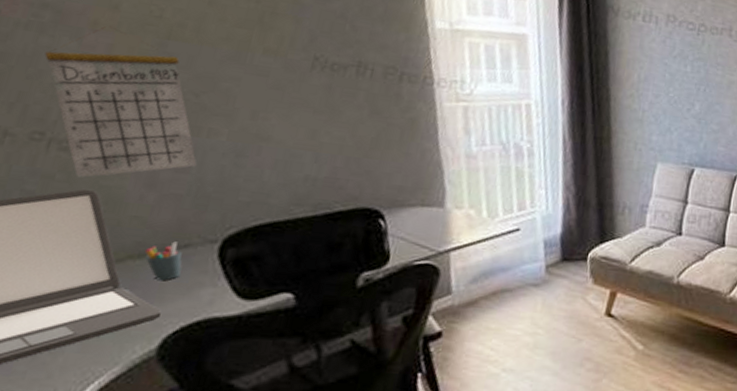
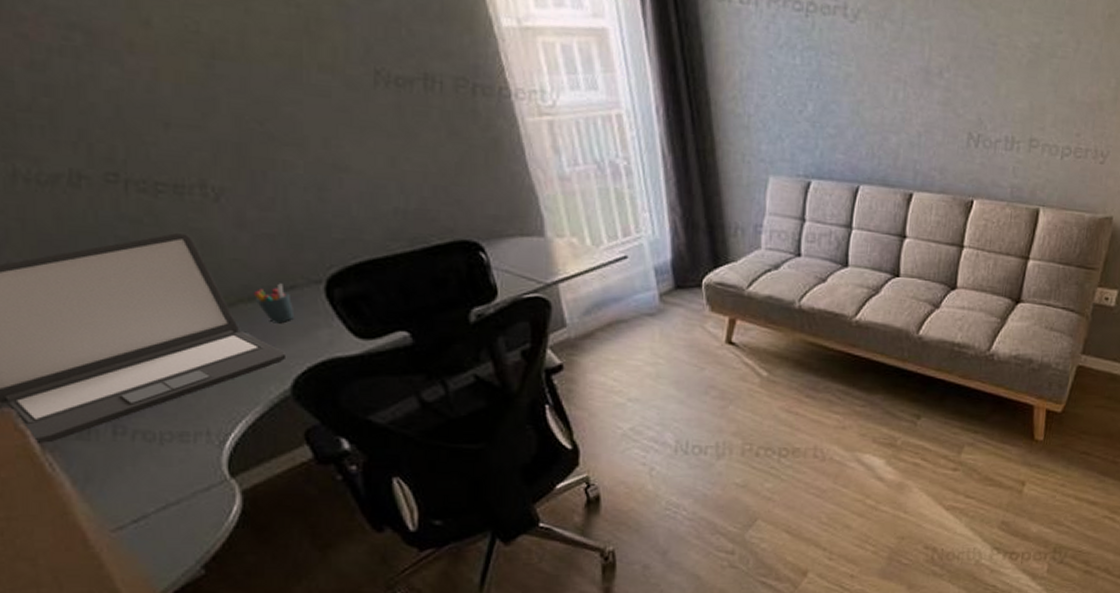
calendar: present [44,26,197,178] -> none [90,46,280,220]

